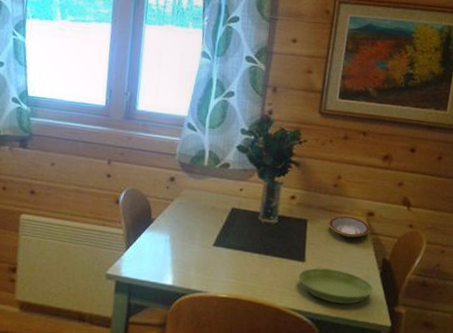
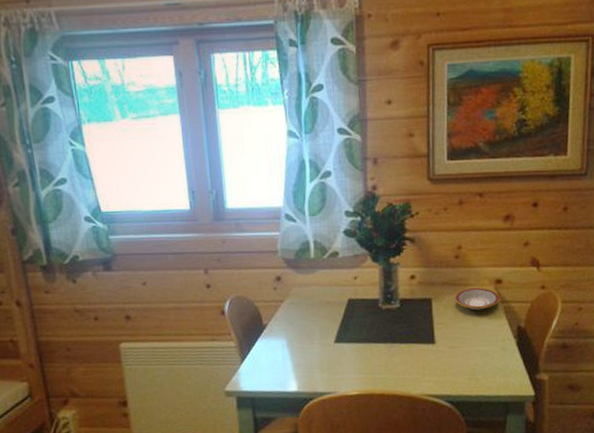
saucer: present [298,268,373,304] -> none [431,346,511,382]

